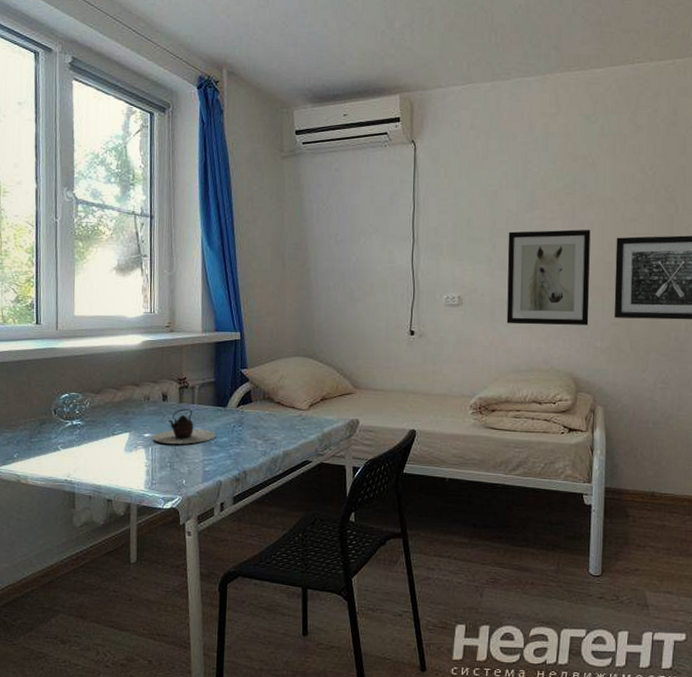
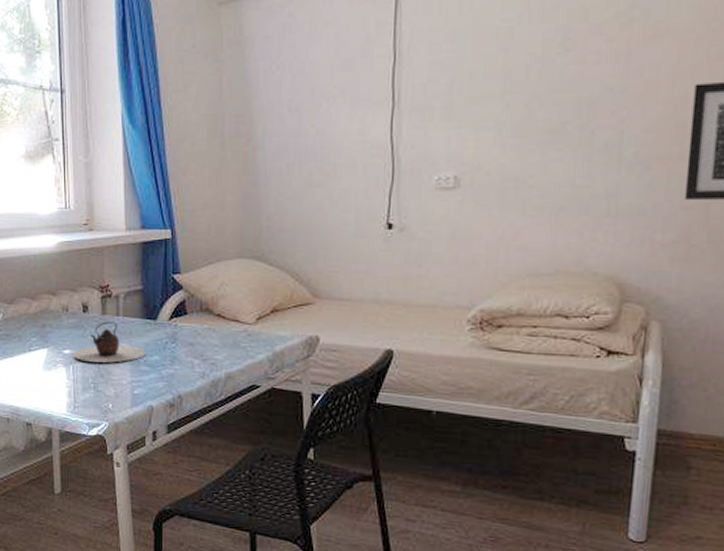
wall art: present [506,229,591,325] -> none [522,74,655,212]

